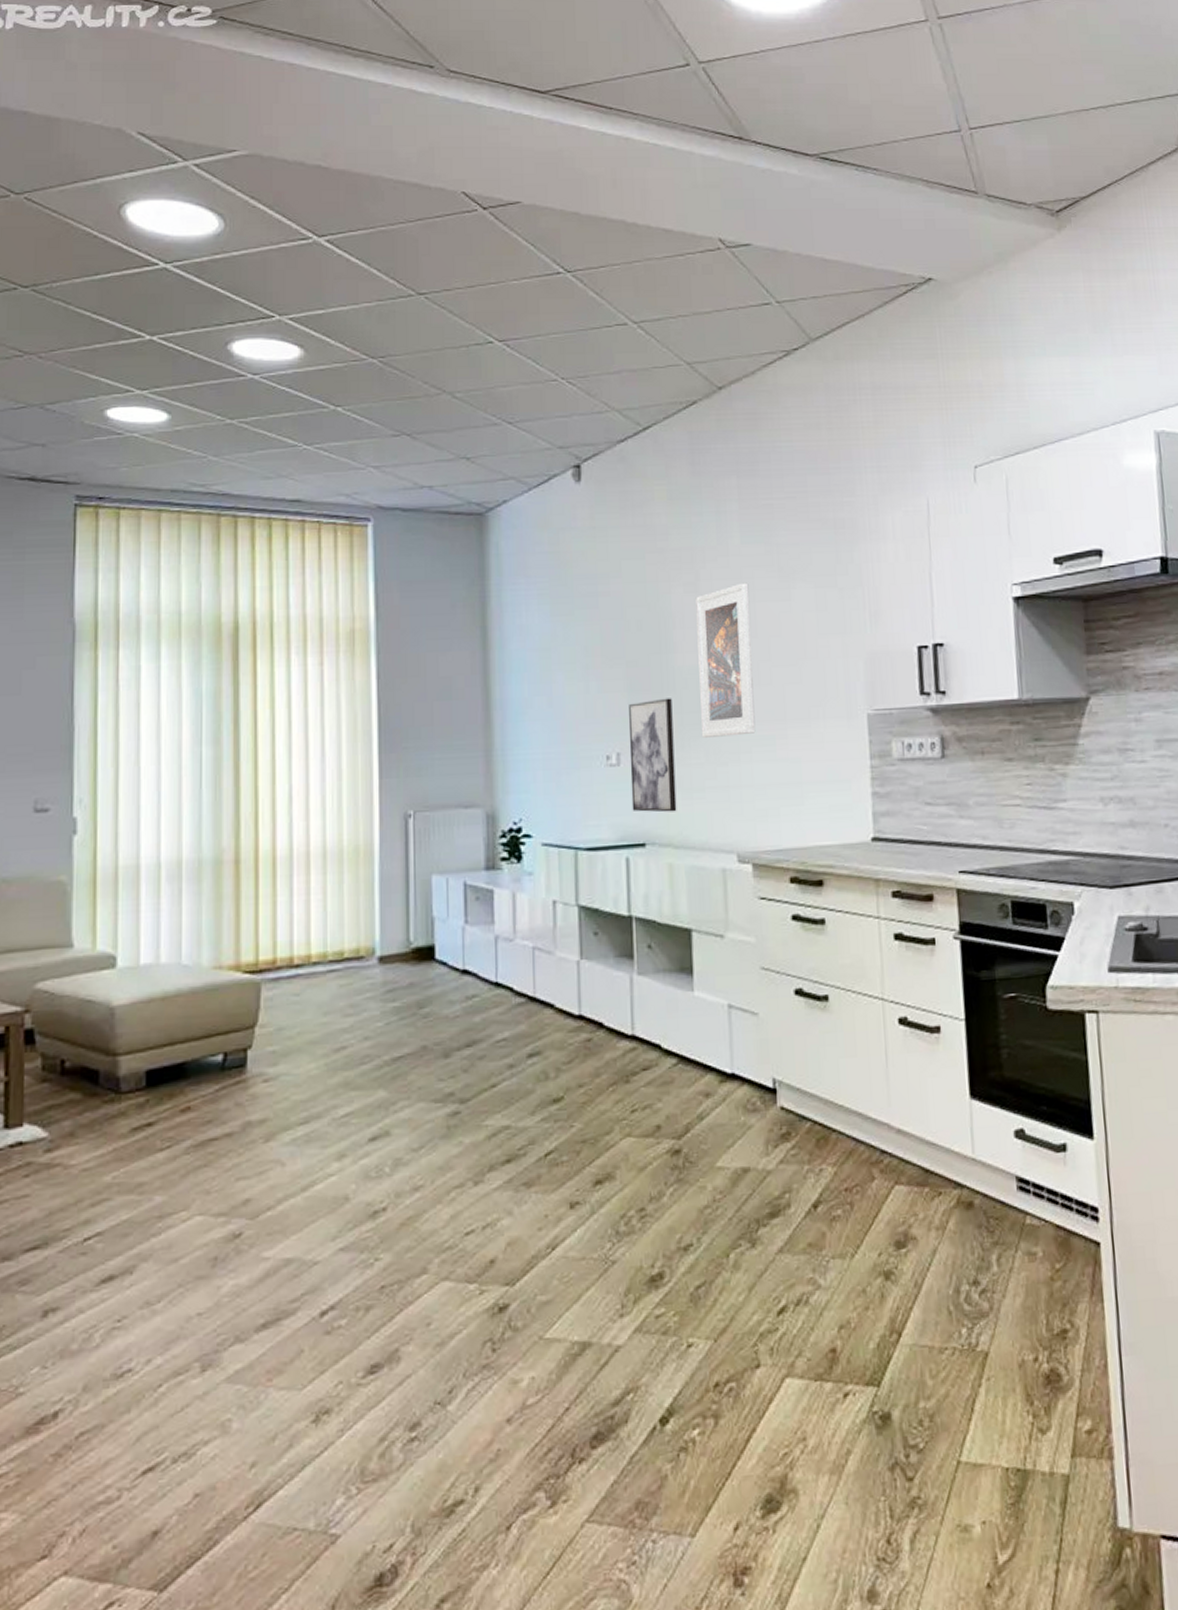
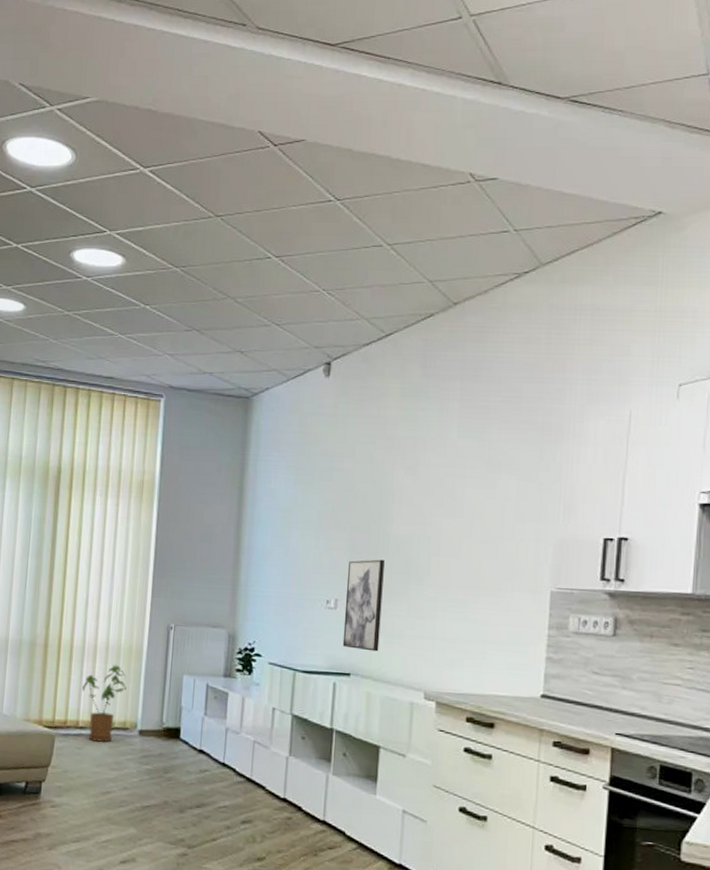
house plant: none [294,874,356,982] -> present [82,665,126,742]
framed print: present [696,582,756,738] -> none [405,470,461,597]

